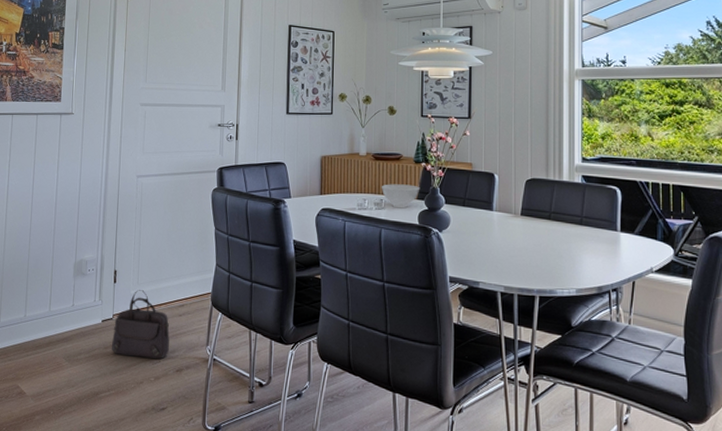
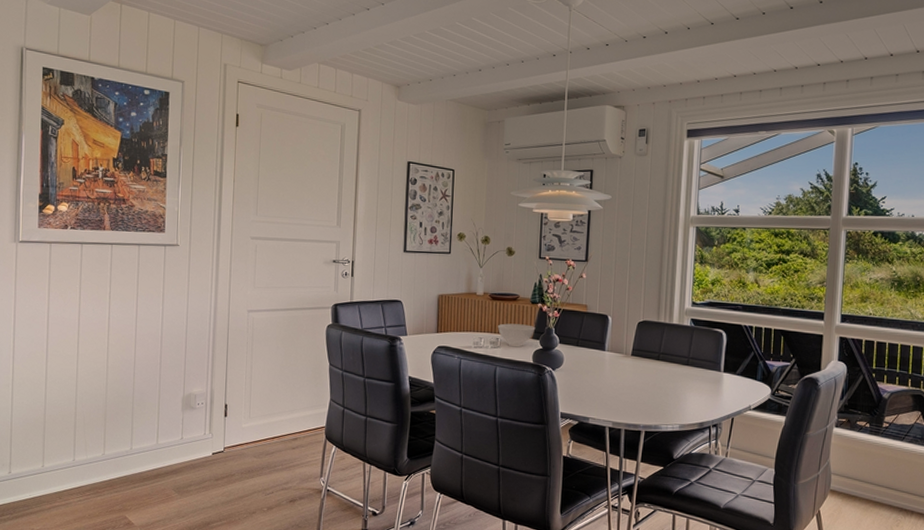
handbag: present [111,290,170,360] -> none [222,423,283,491]

